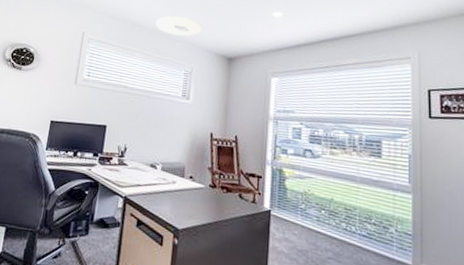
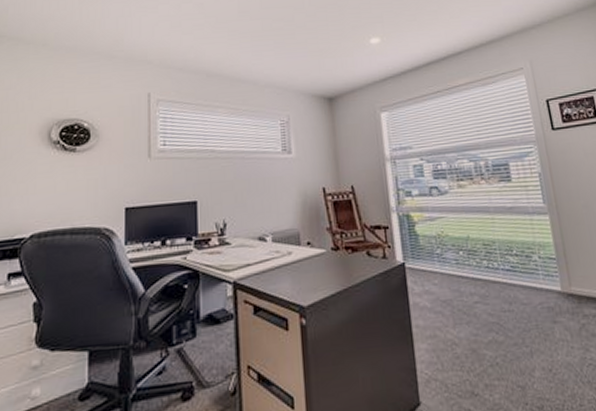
ceiling light: present [155,16,202,36] -> none [236,58,292,81]

